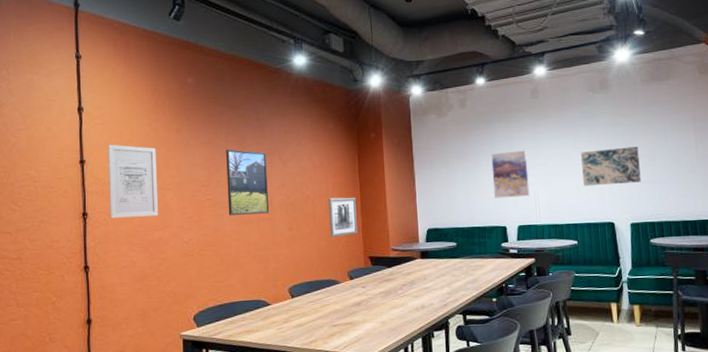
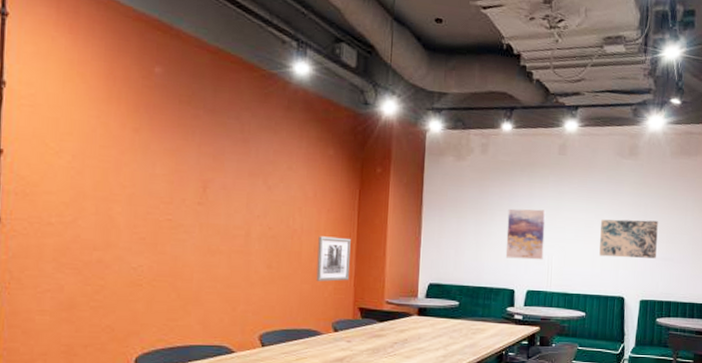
wall art: present [108,144,159,218] -> none [32,133,104,232]
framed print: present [226,149,270,215] -> none [192,162,248,245]

